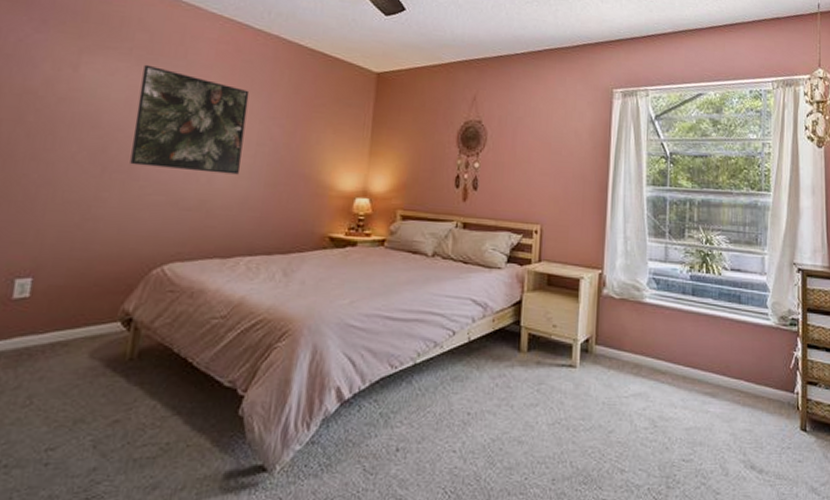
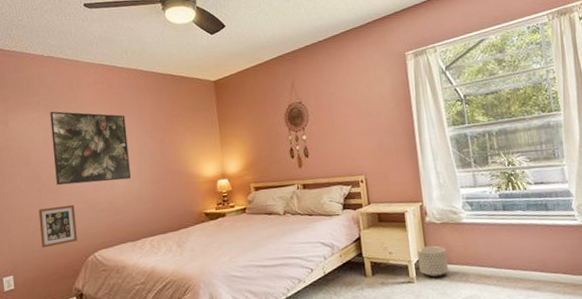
picture frame: none [87,192,150,247] -> present [38,204,77,249]
planter: none [584,324,620,365] -> present [416,245,448,278]

